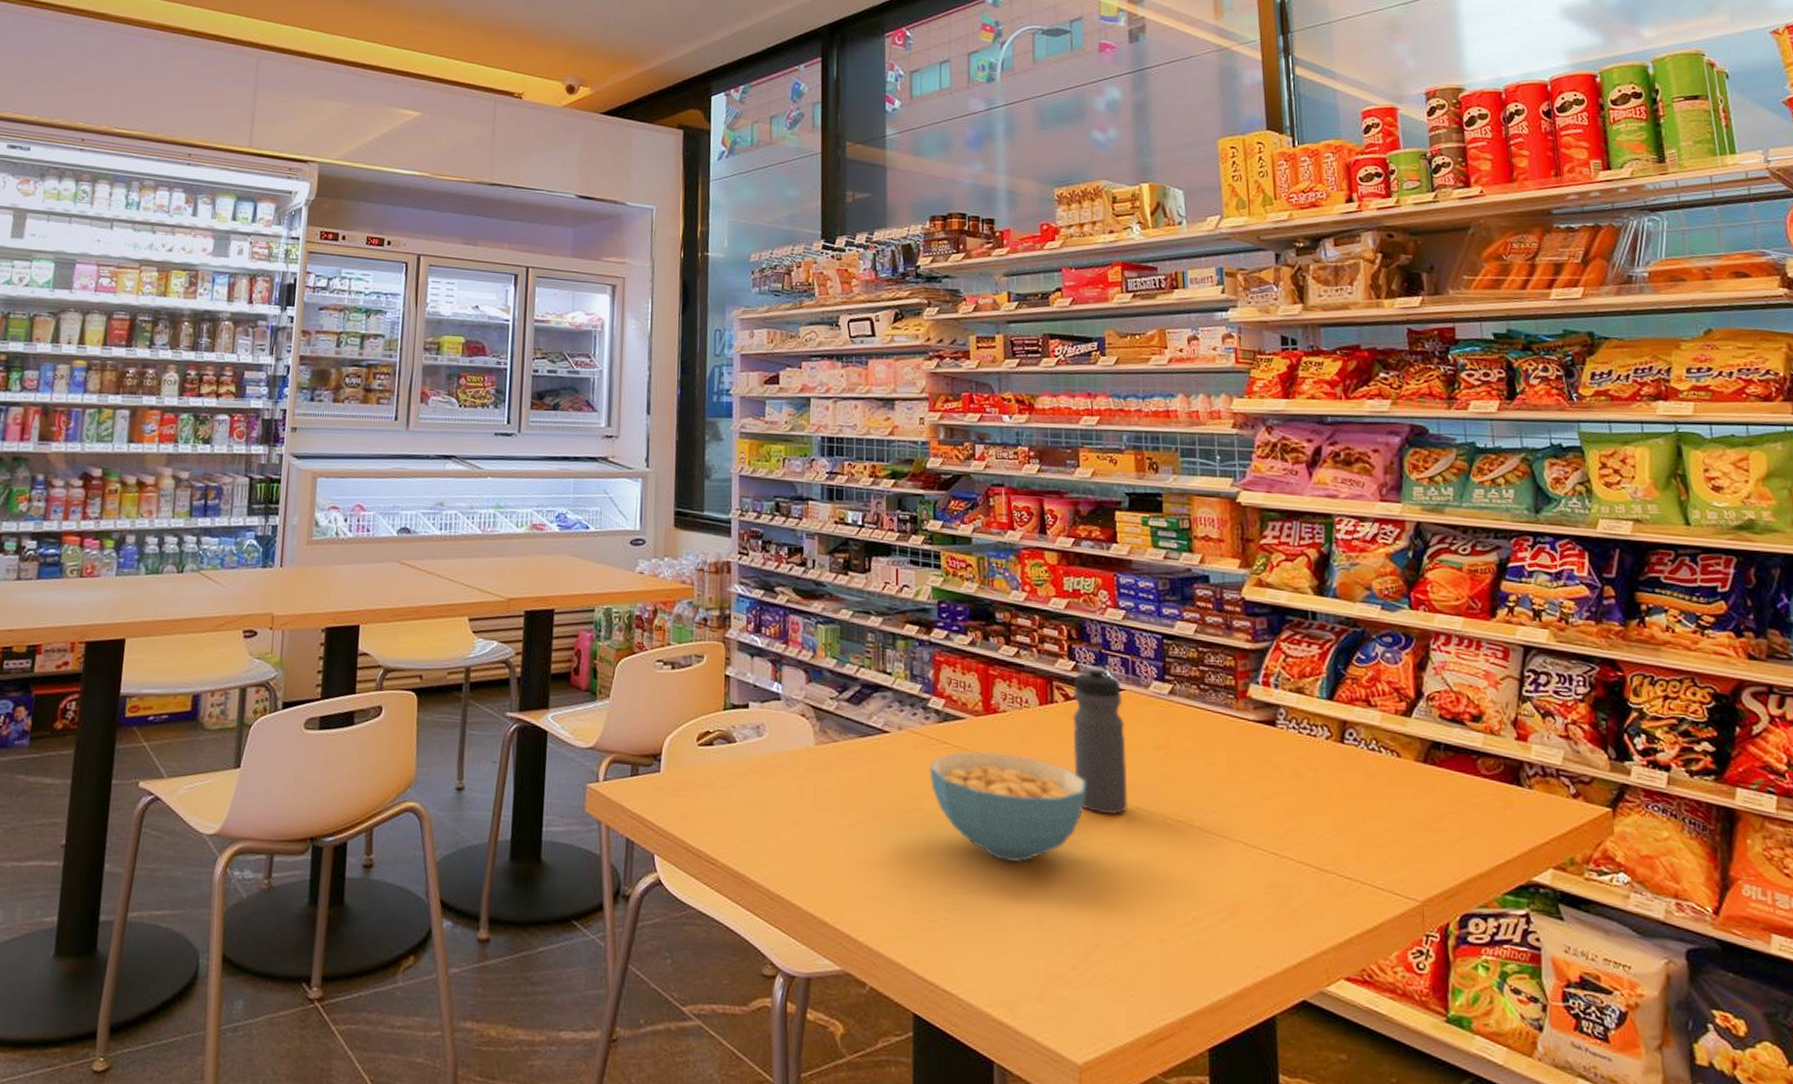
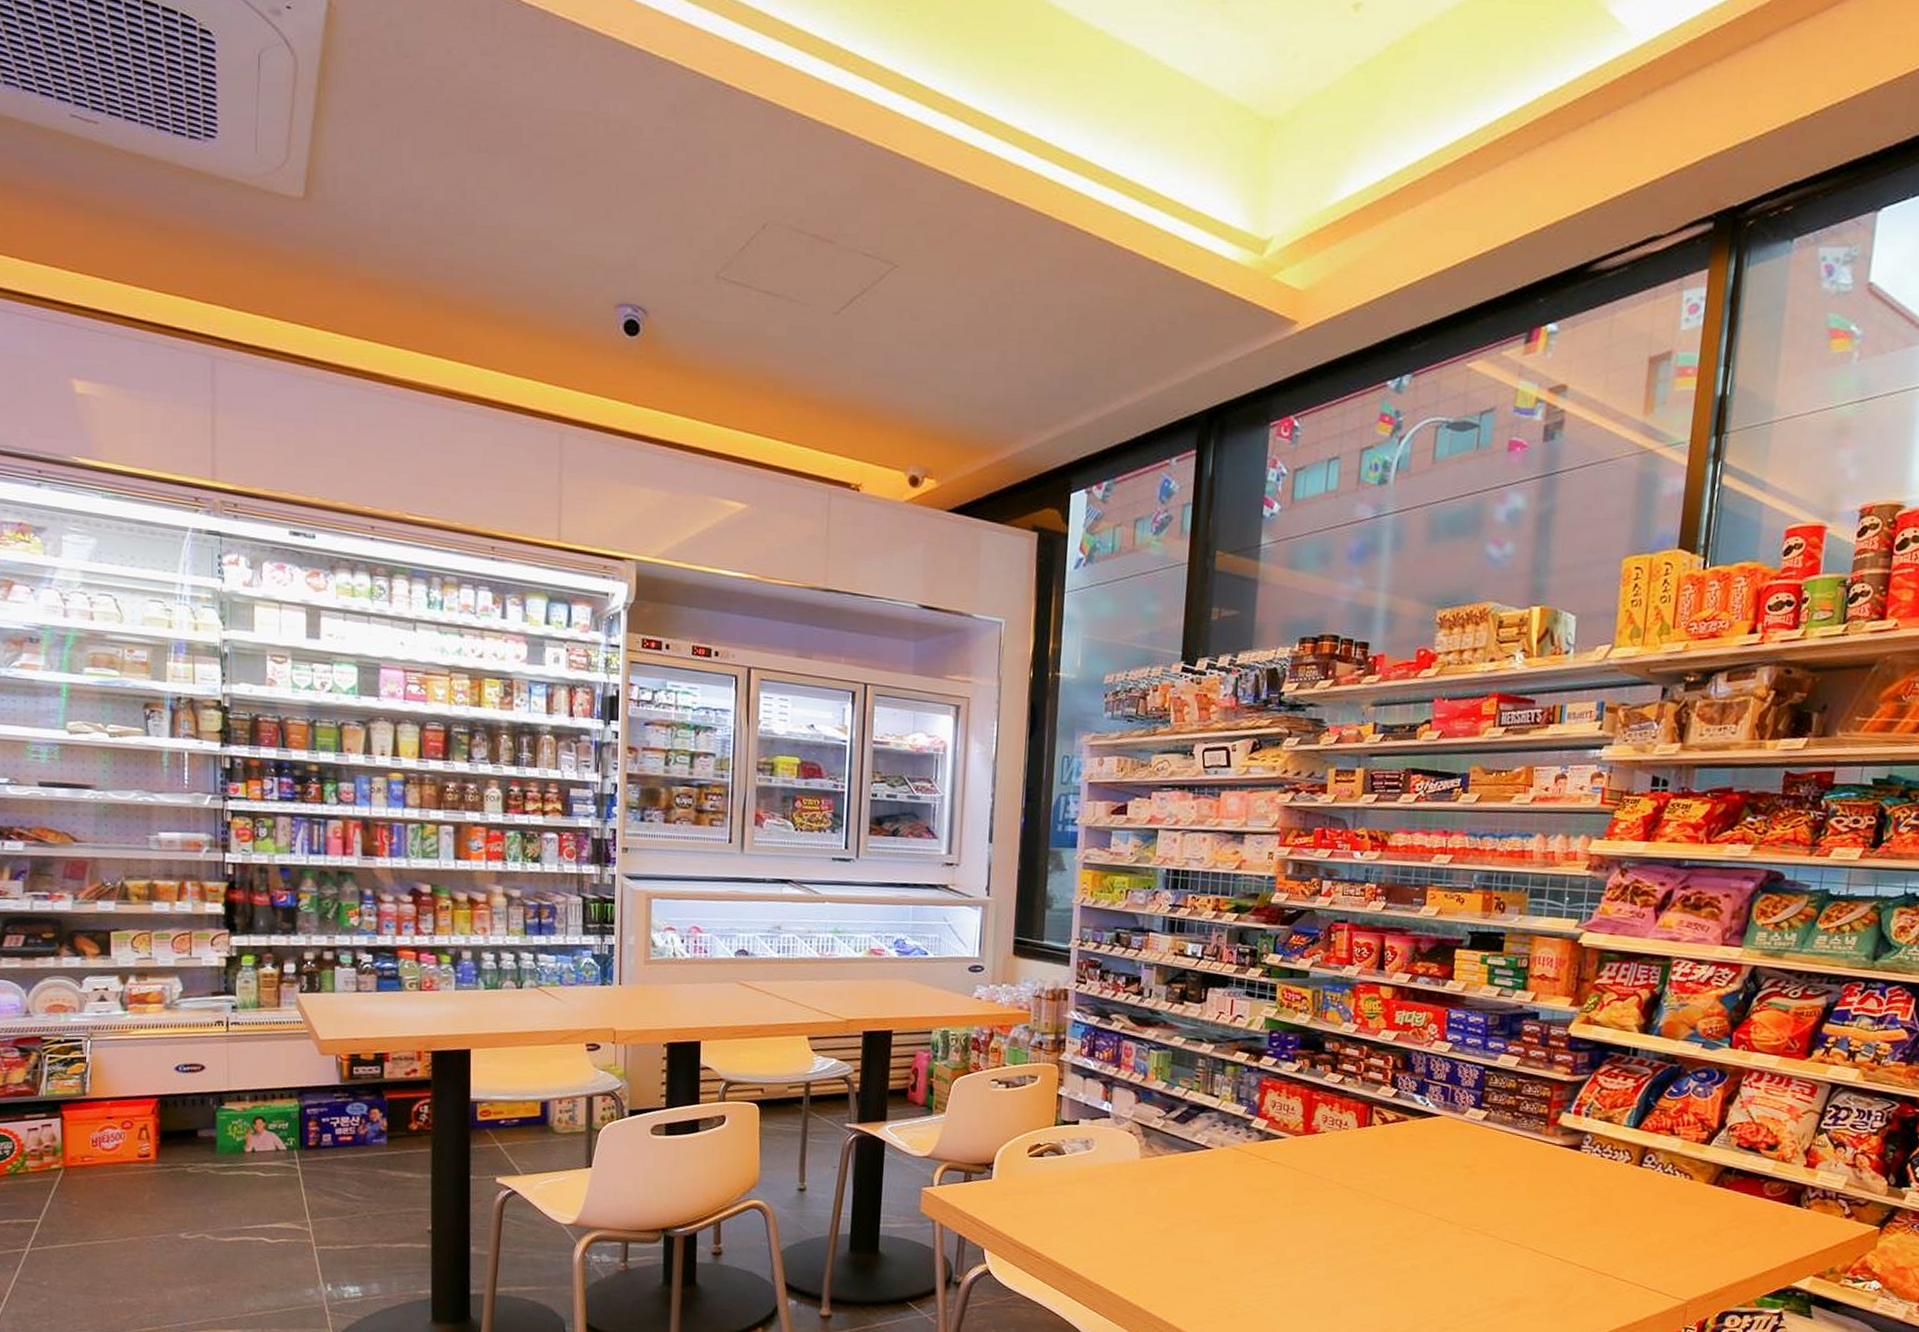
cereal bowl: present [929,751,1085,862] -> none [1247,1166,1393,1262]
water bottle: present [1073,665,1128,815] -> none [1383,1092,1439,1224]

